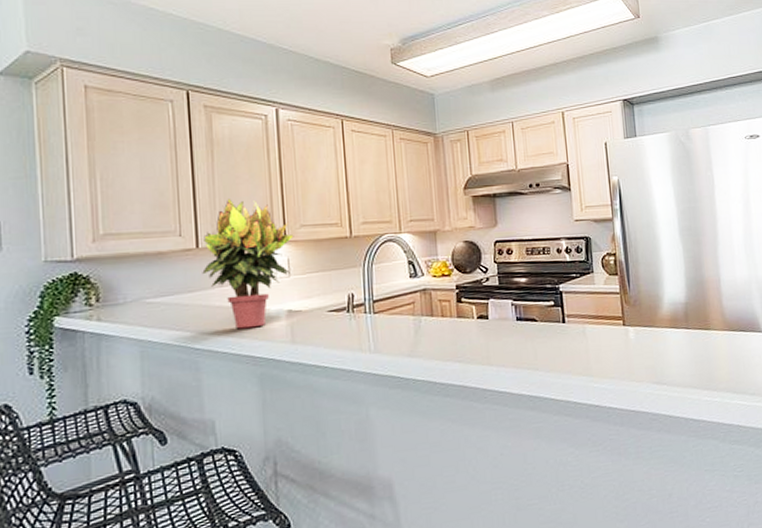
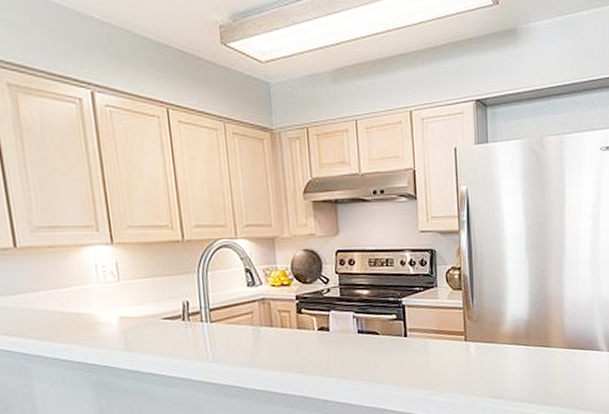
potted plant: present [202,199,294,329] -> none [21,194,121,335]

